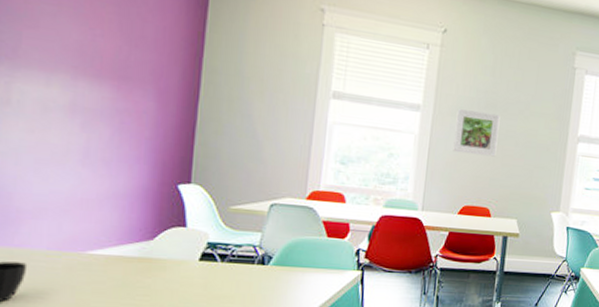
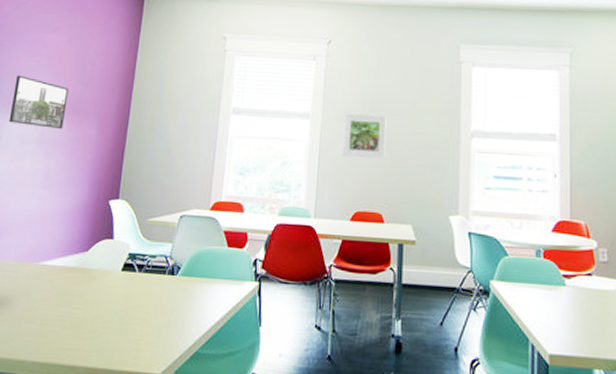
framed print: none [19,20,109,98] -> present [9,75,69,130]

